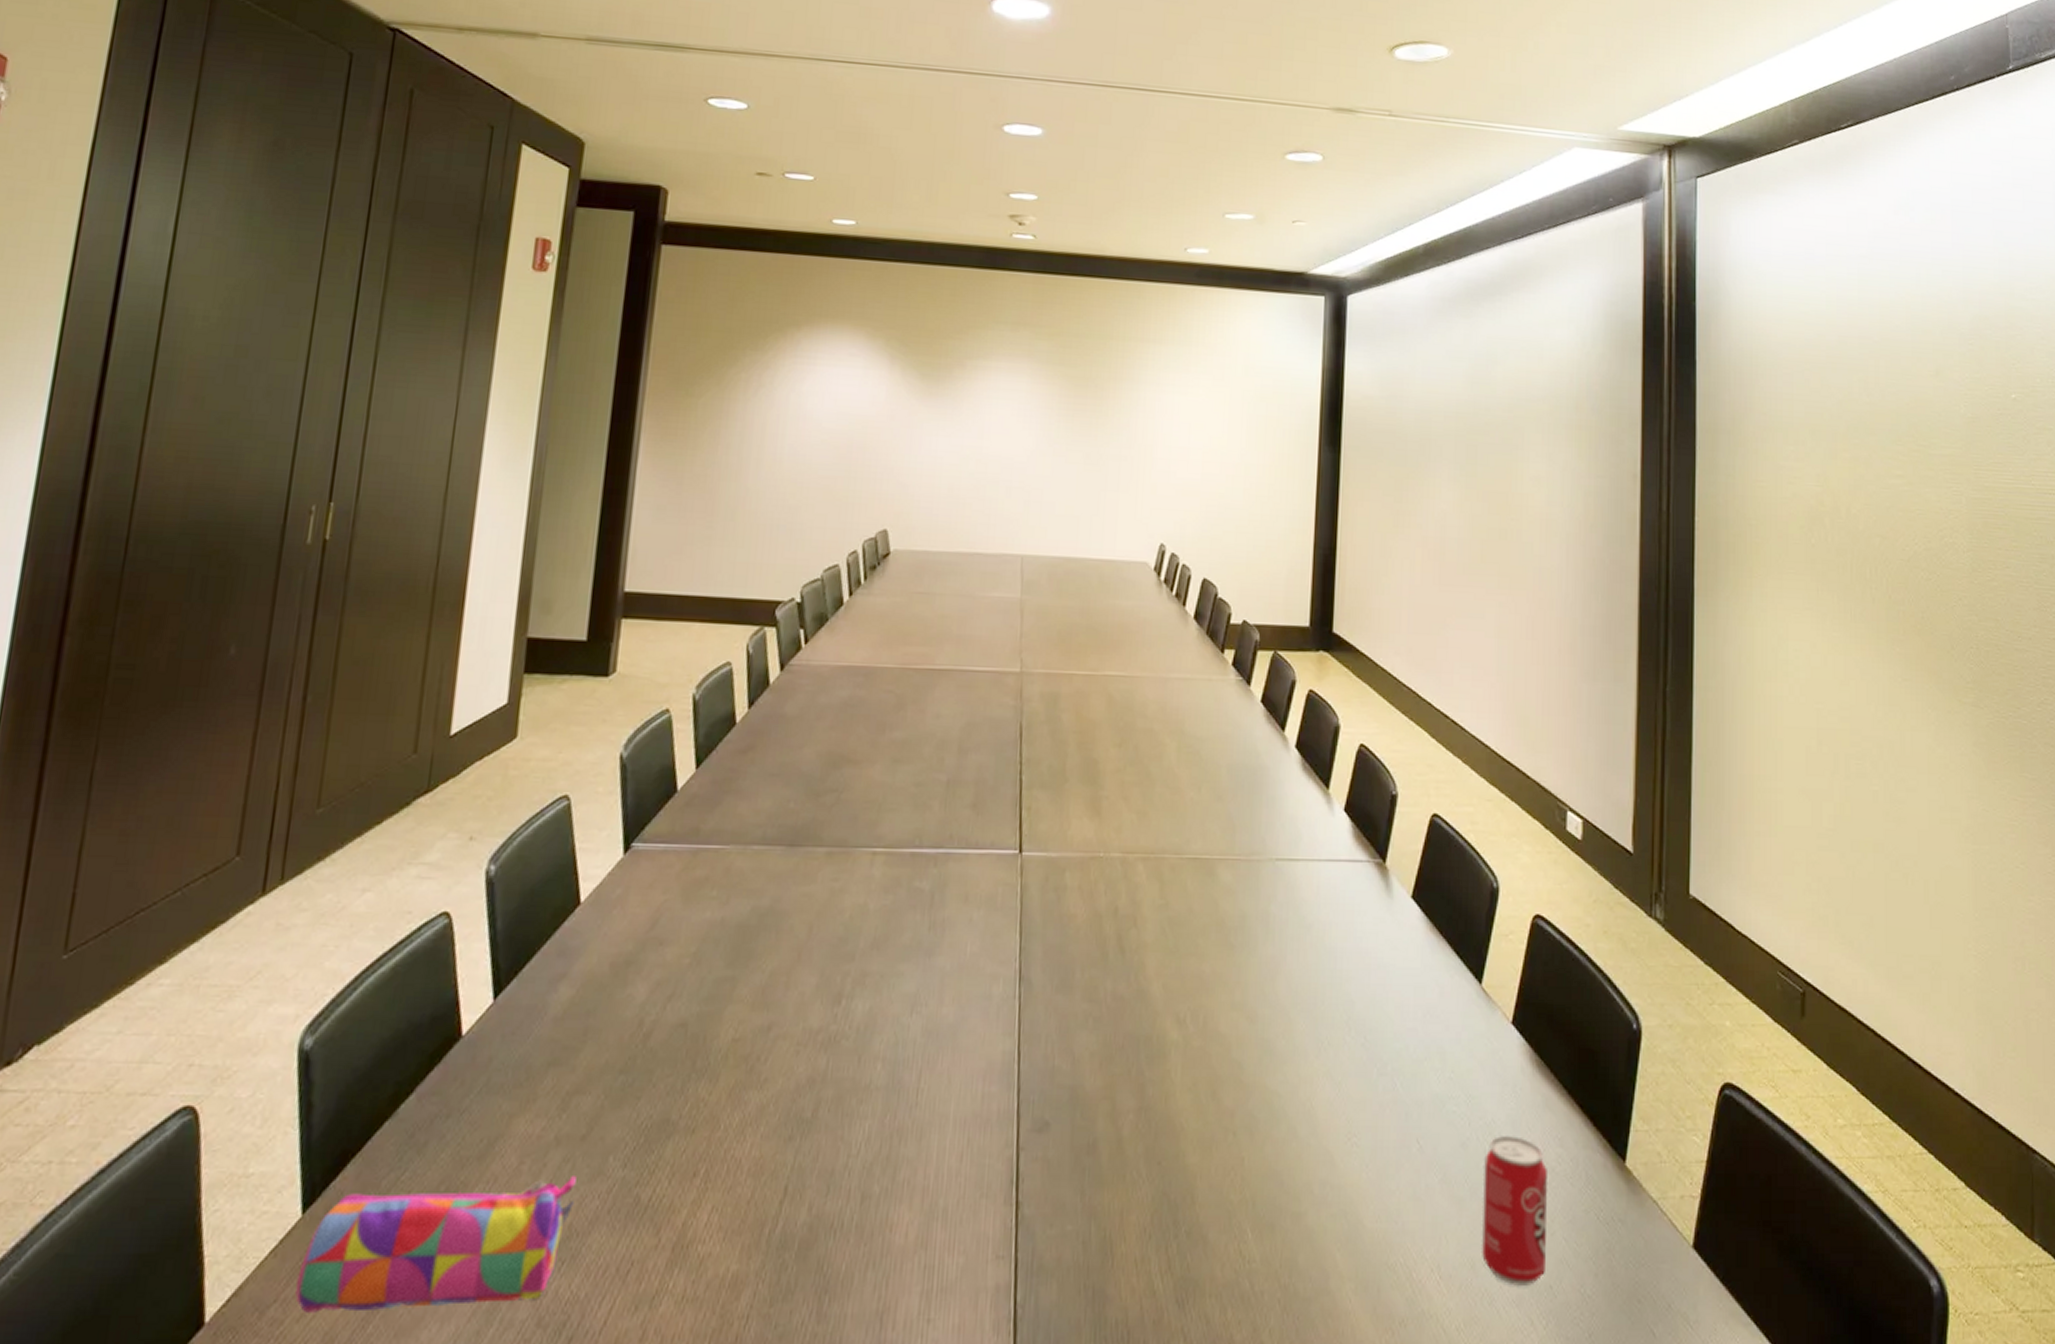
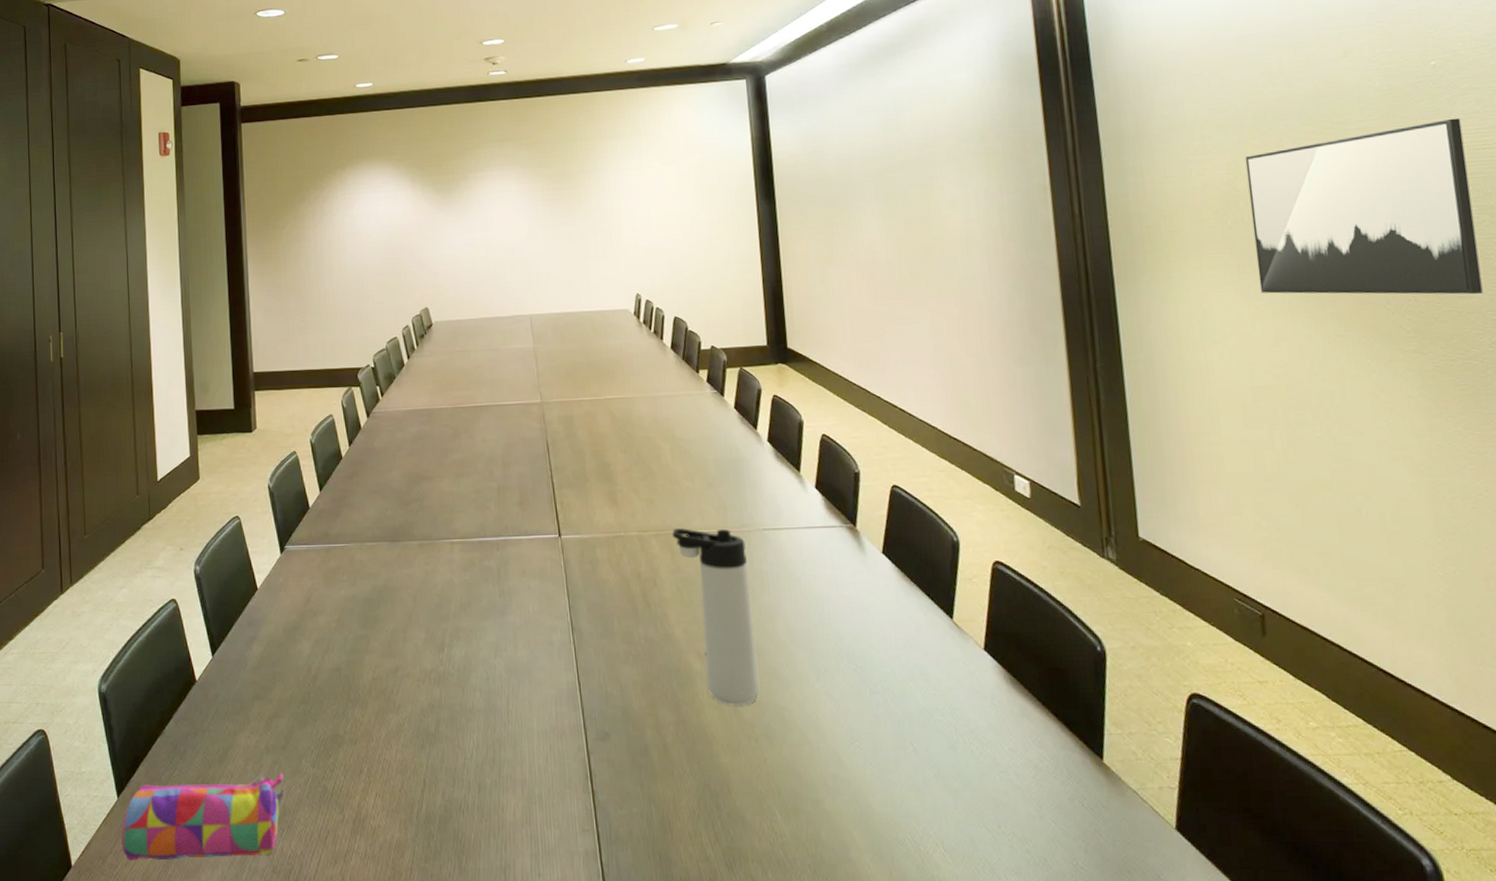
thermos bottle: none [1164,852,1253,1087] -> present [672,528,760,705]
beverage can: present [1480,1136,1549,1286] -> none [972,740,1039,858]
wall art: none [1835,457,2037,649] -> present [1245,117,1483,295]

